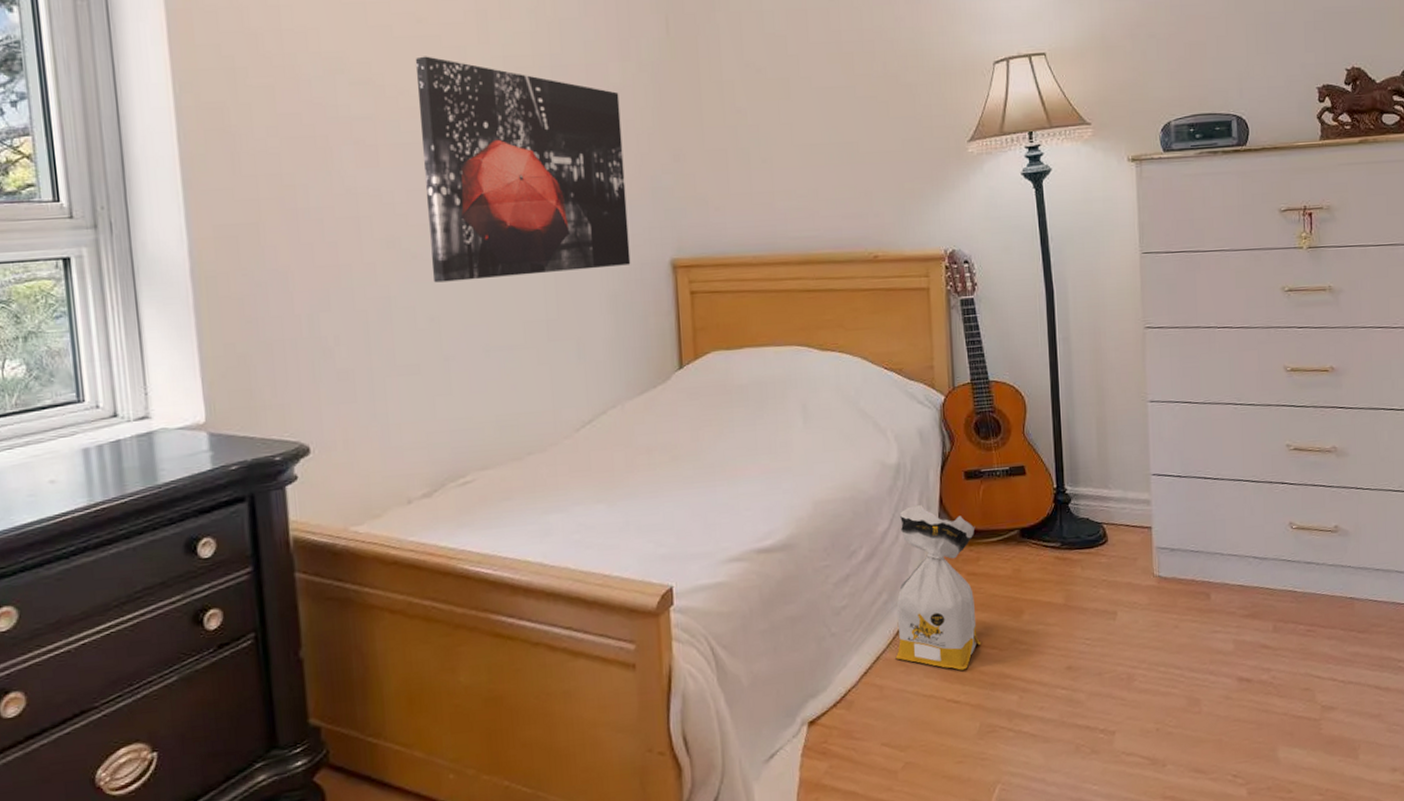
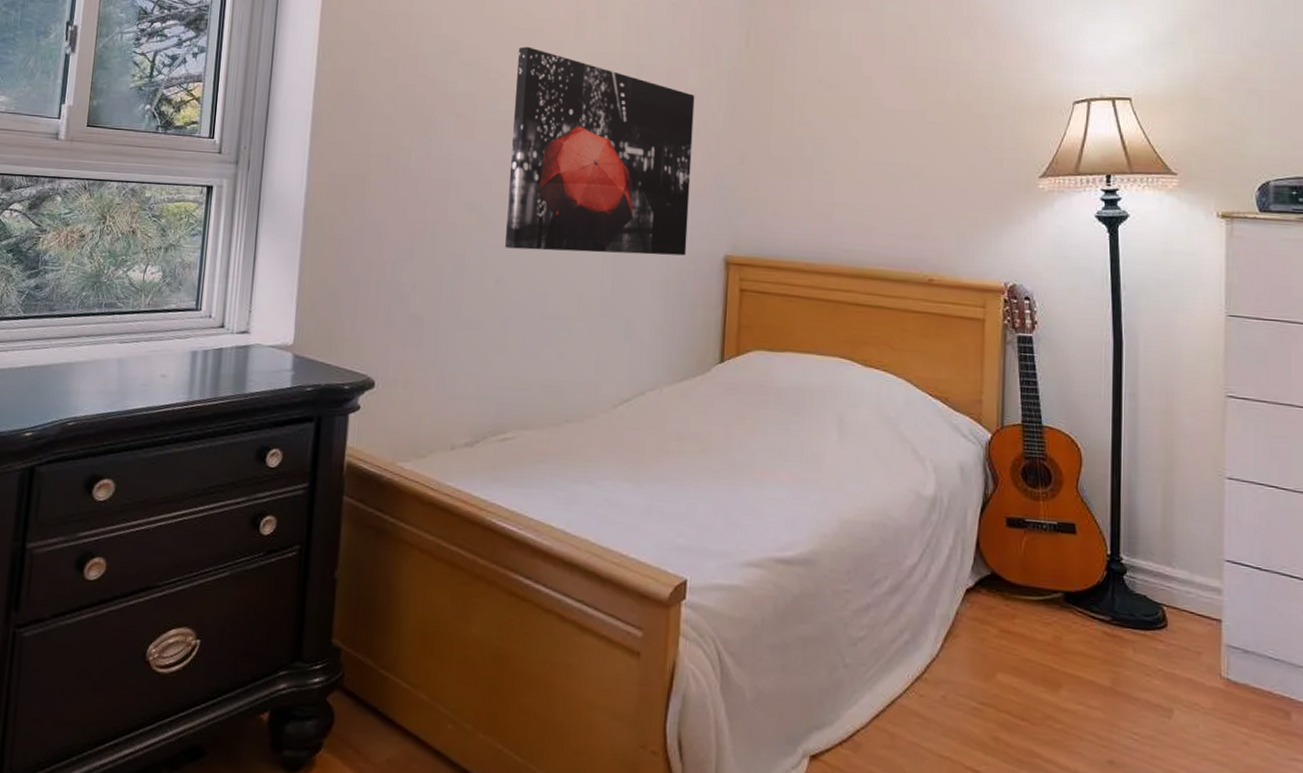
bag: present [895,505,982,670] -> none [912,544,1014,737]

